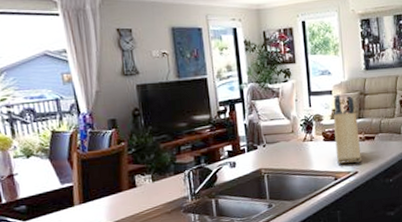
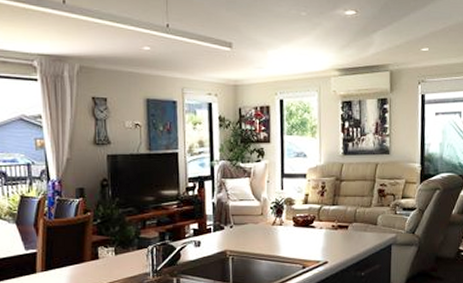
knife block: present [333,94,361,164] -> none [305,178,333,253]

